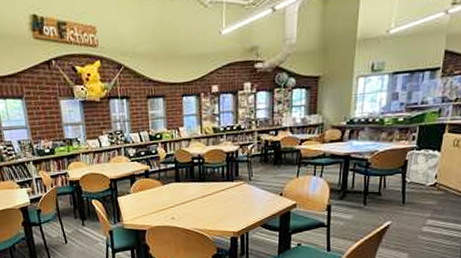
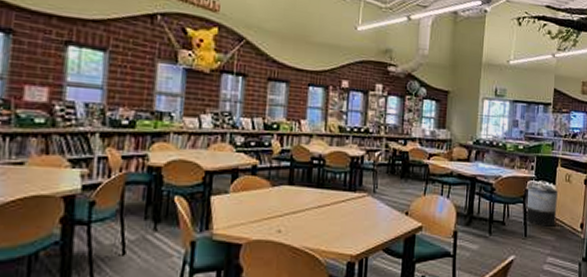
trash can: none [404,155,444,193] -> present [525,186,558,227]

